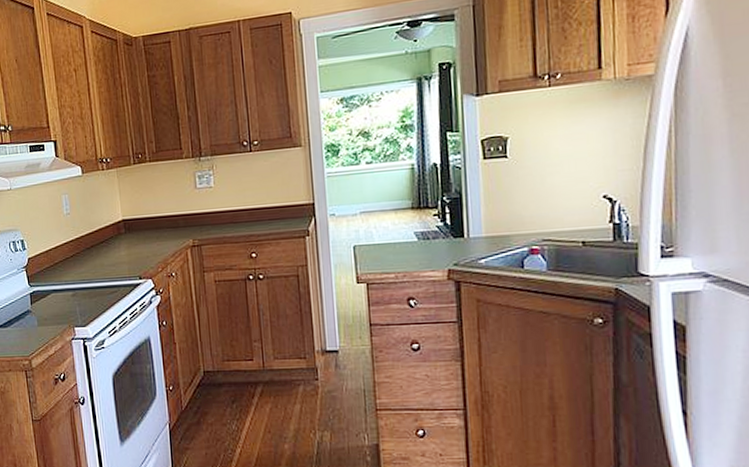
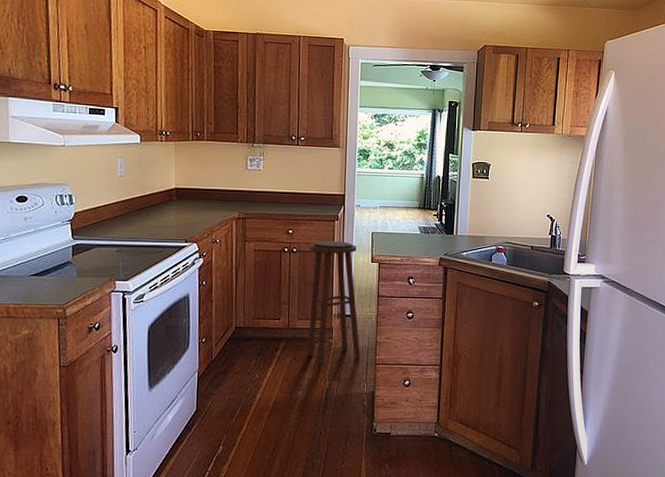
stool: none [279,261,357,416] -> present [306,241,361,368]

